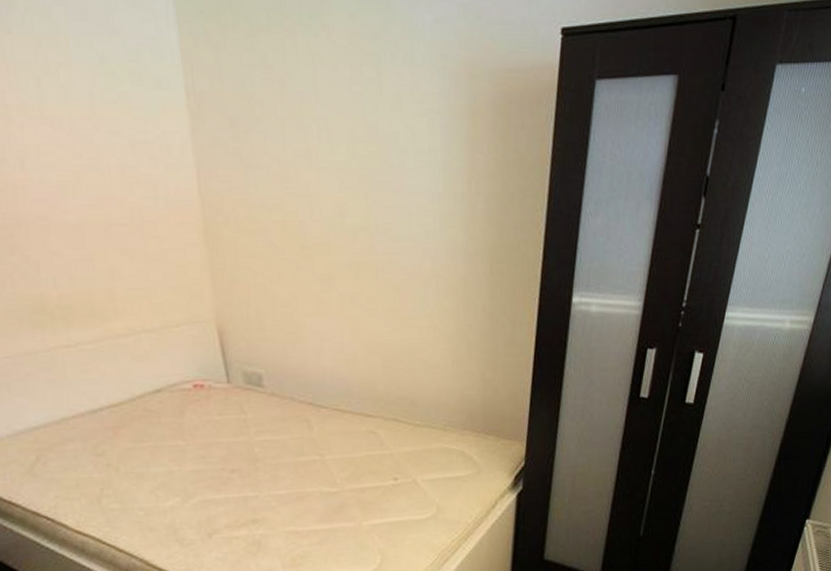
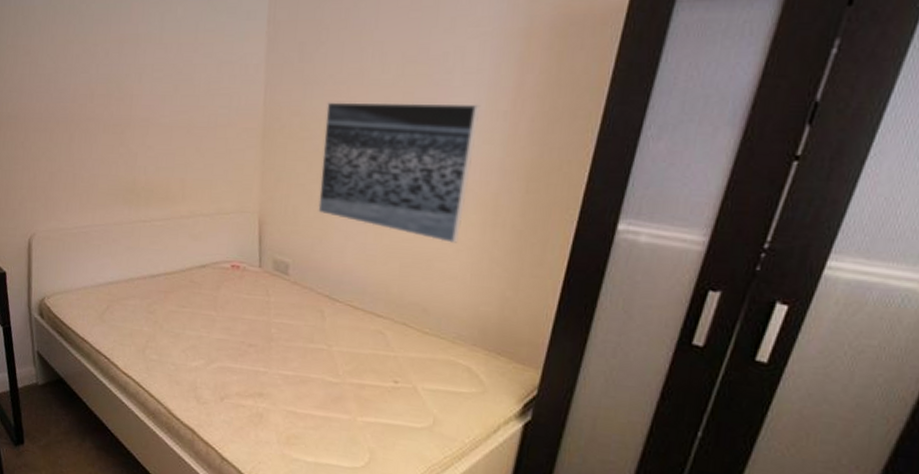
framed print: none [275,186,438,332] -> present [318,102,479,243]

